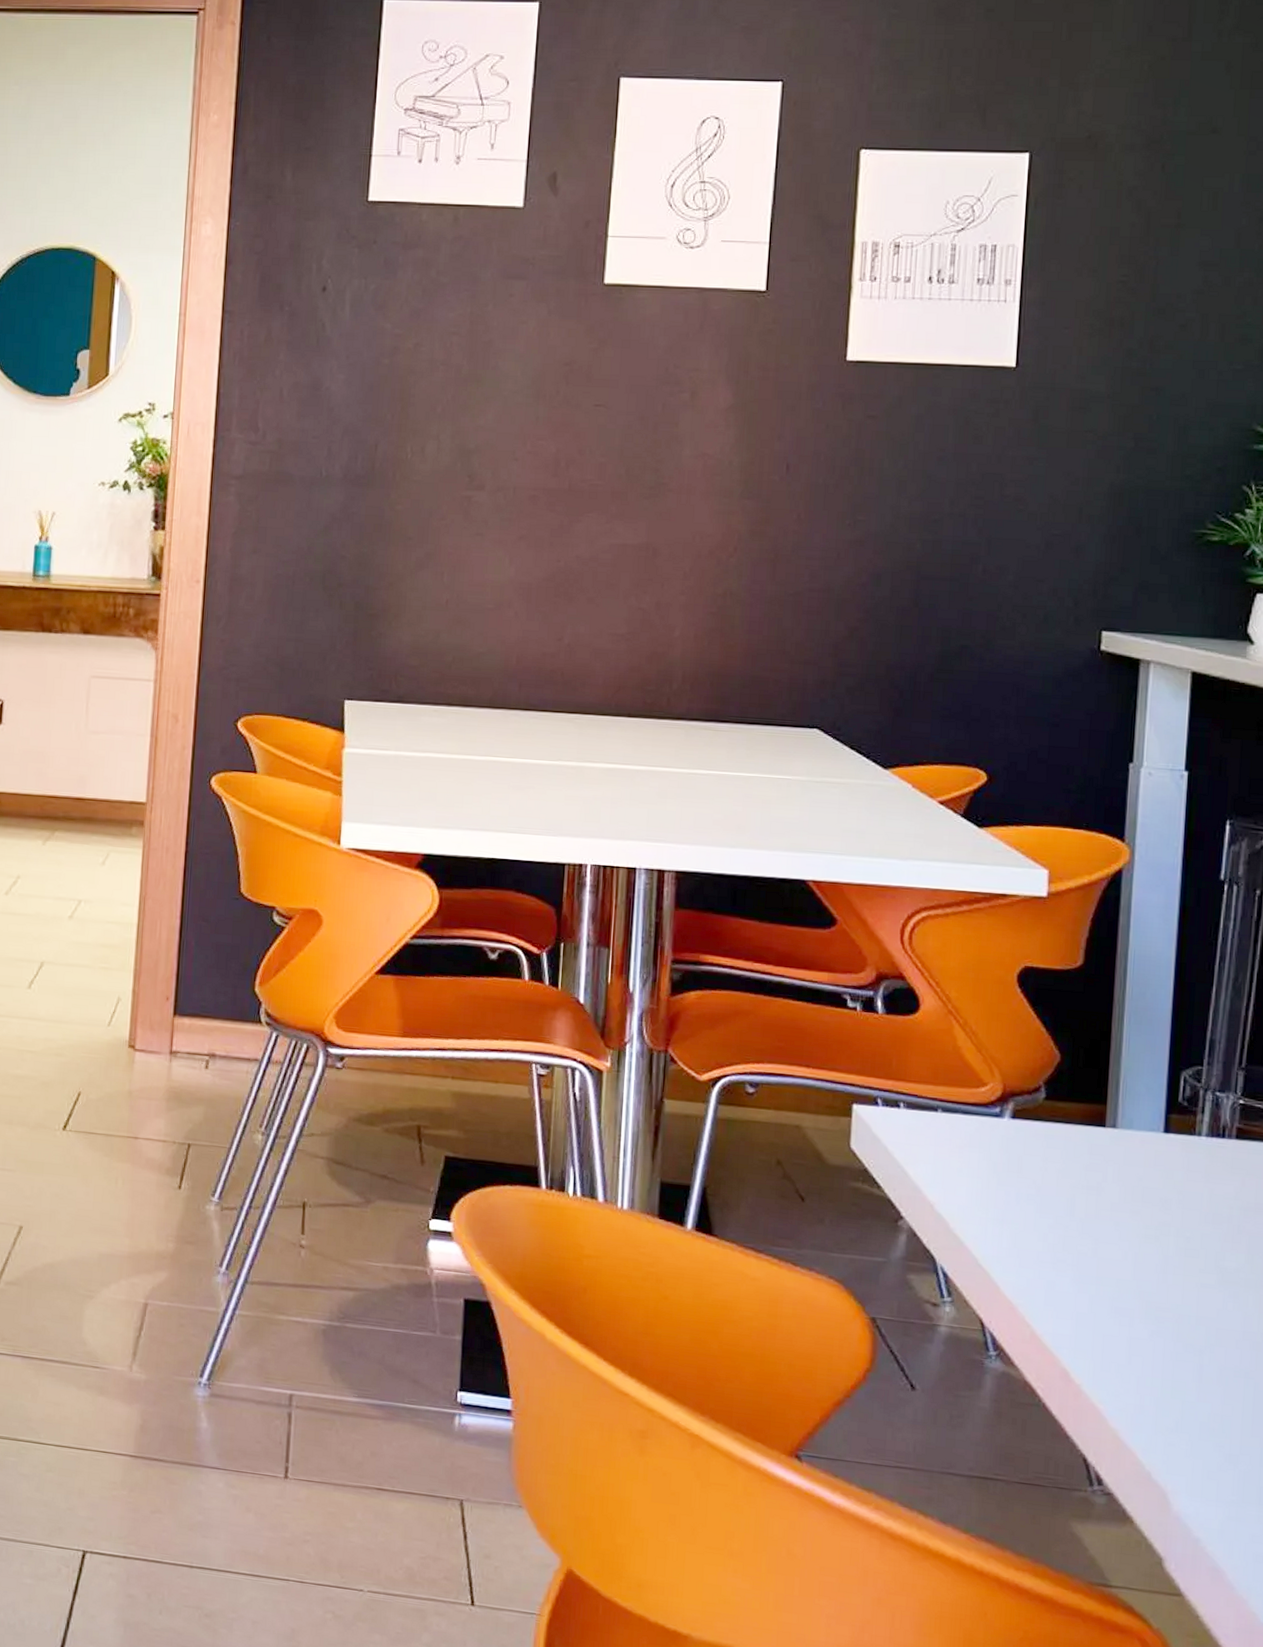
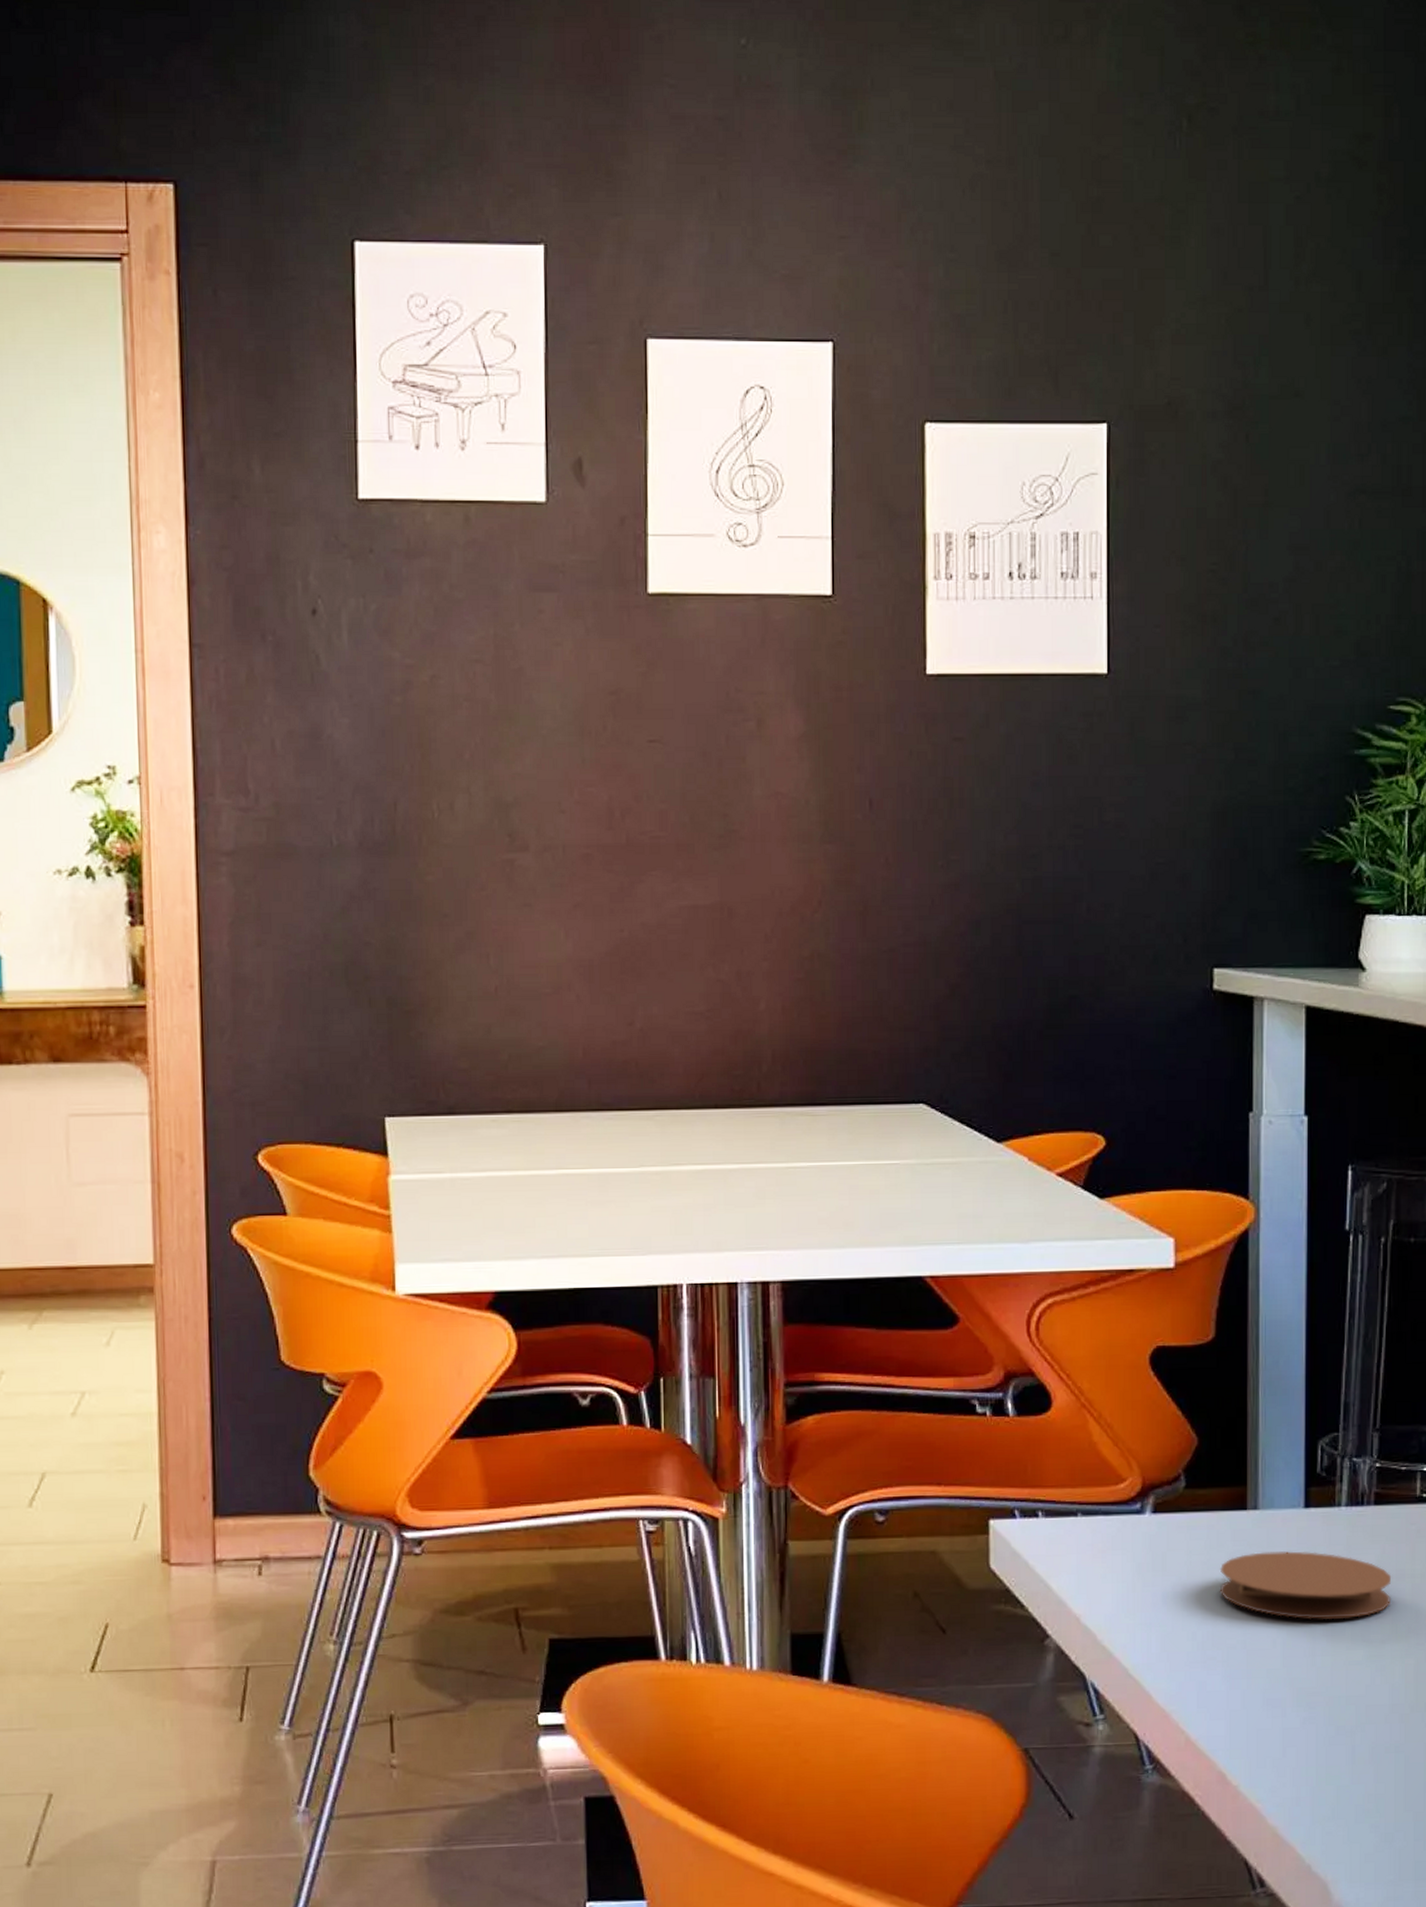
coaster: none [1073,1168,1250,1244] -> present [1219,1551,1392,1620]

